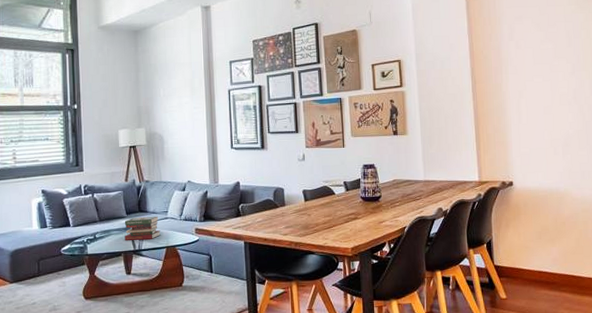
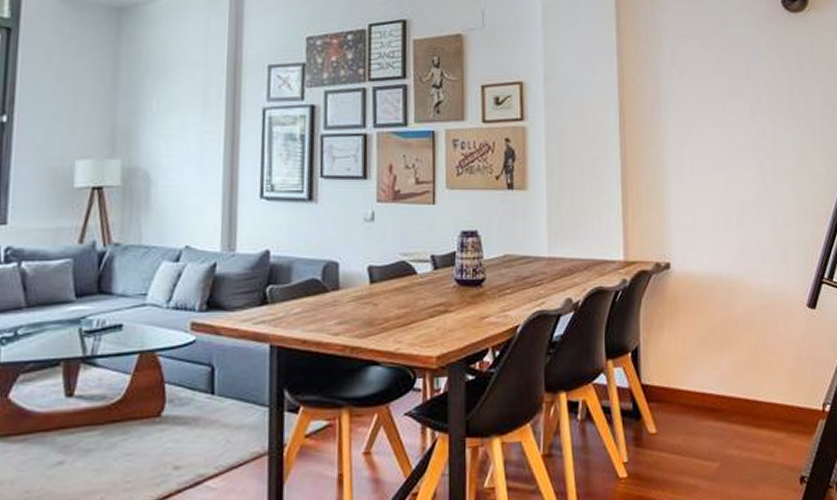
books: present [124,216,161,240] -> none [68,301,132,340]

